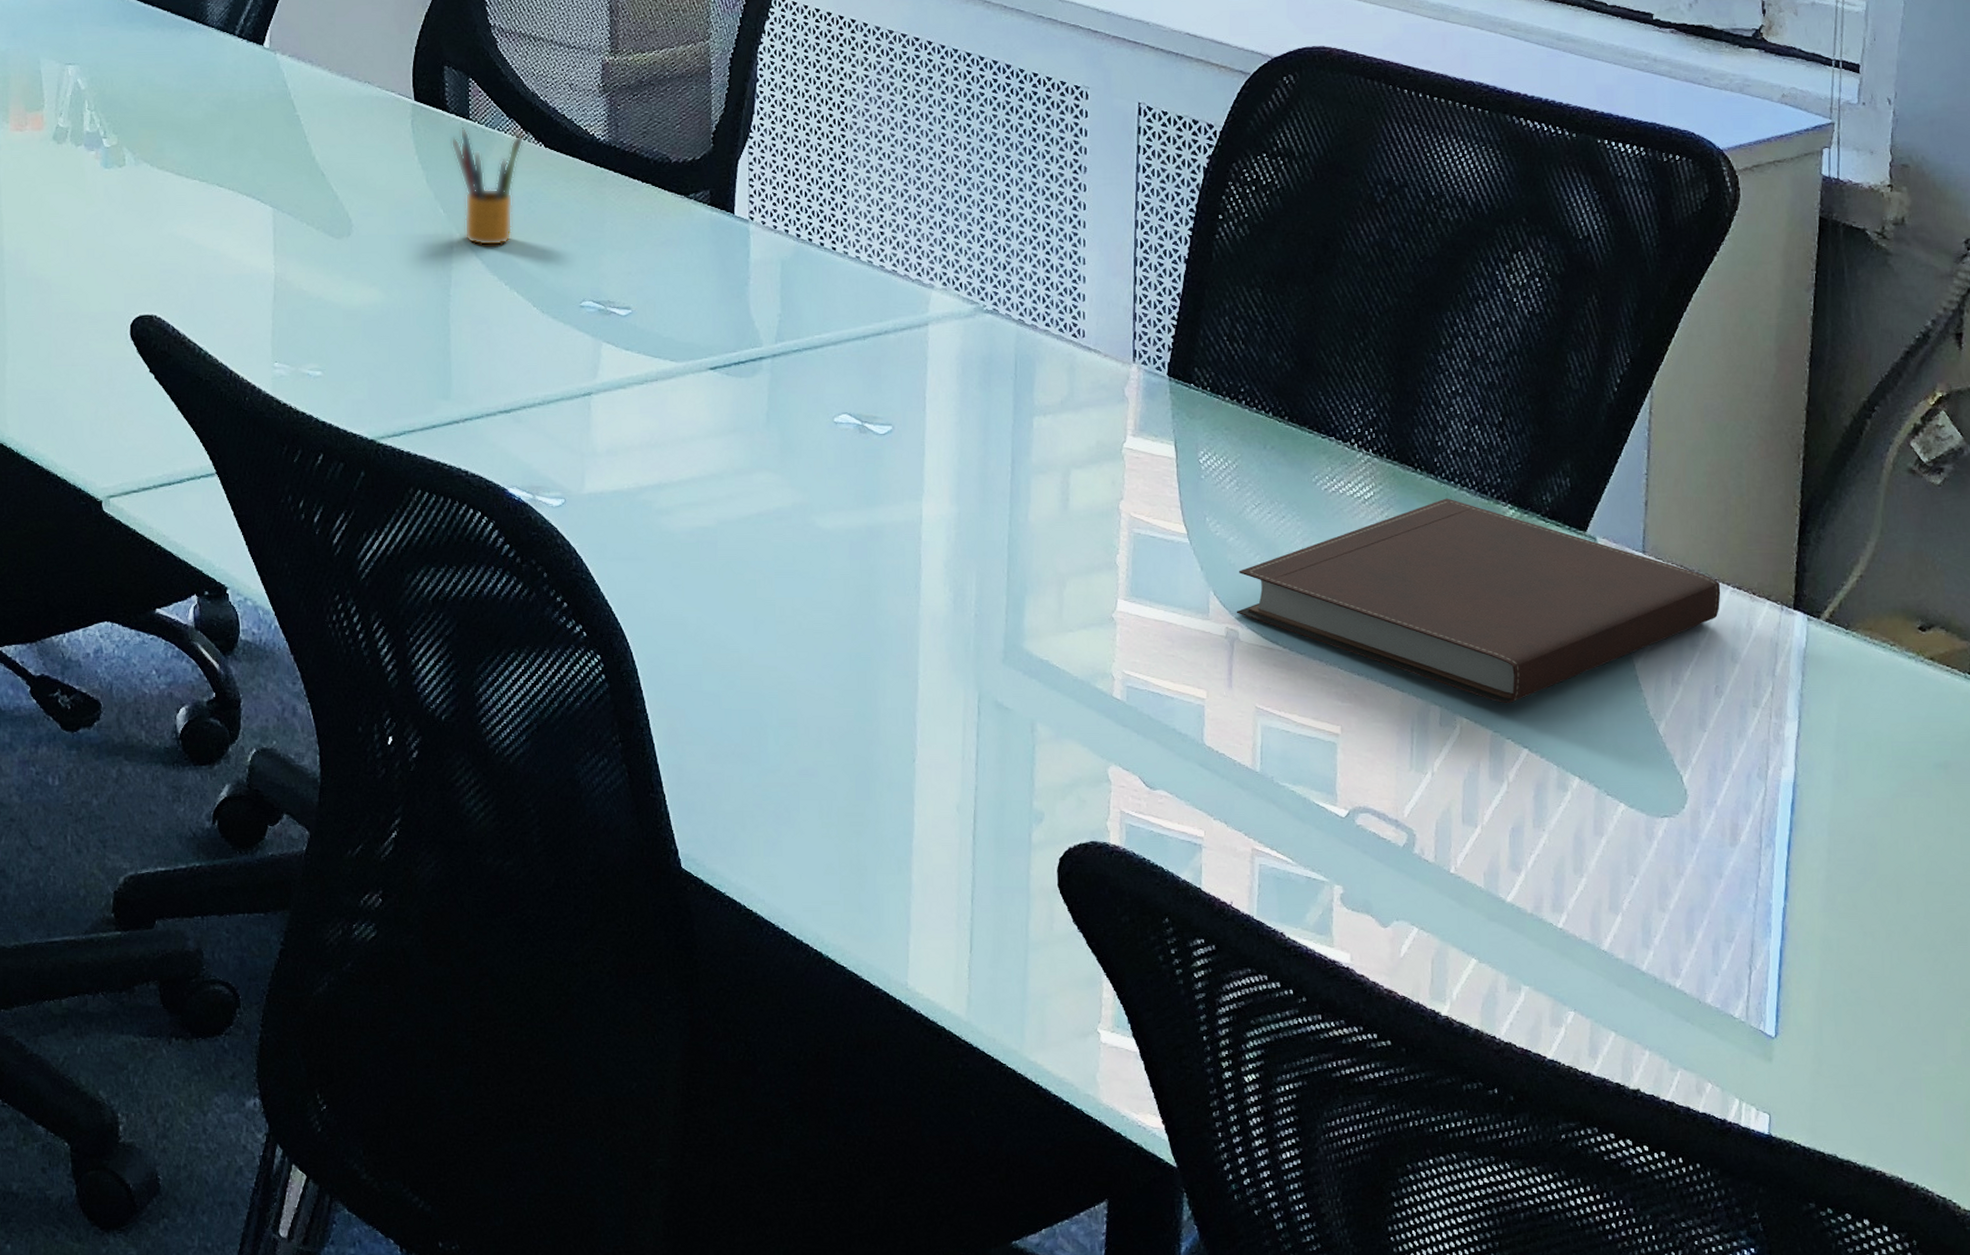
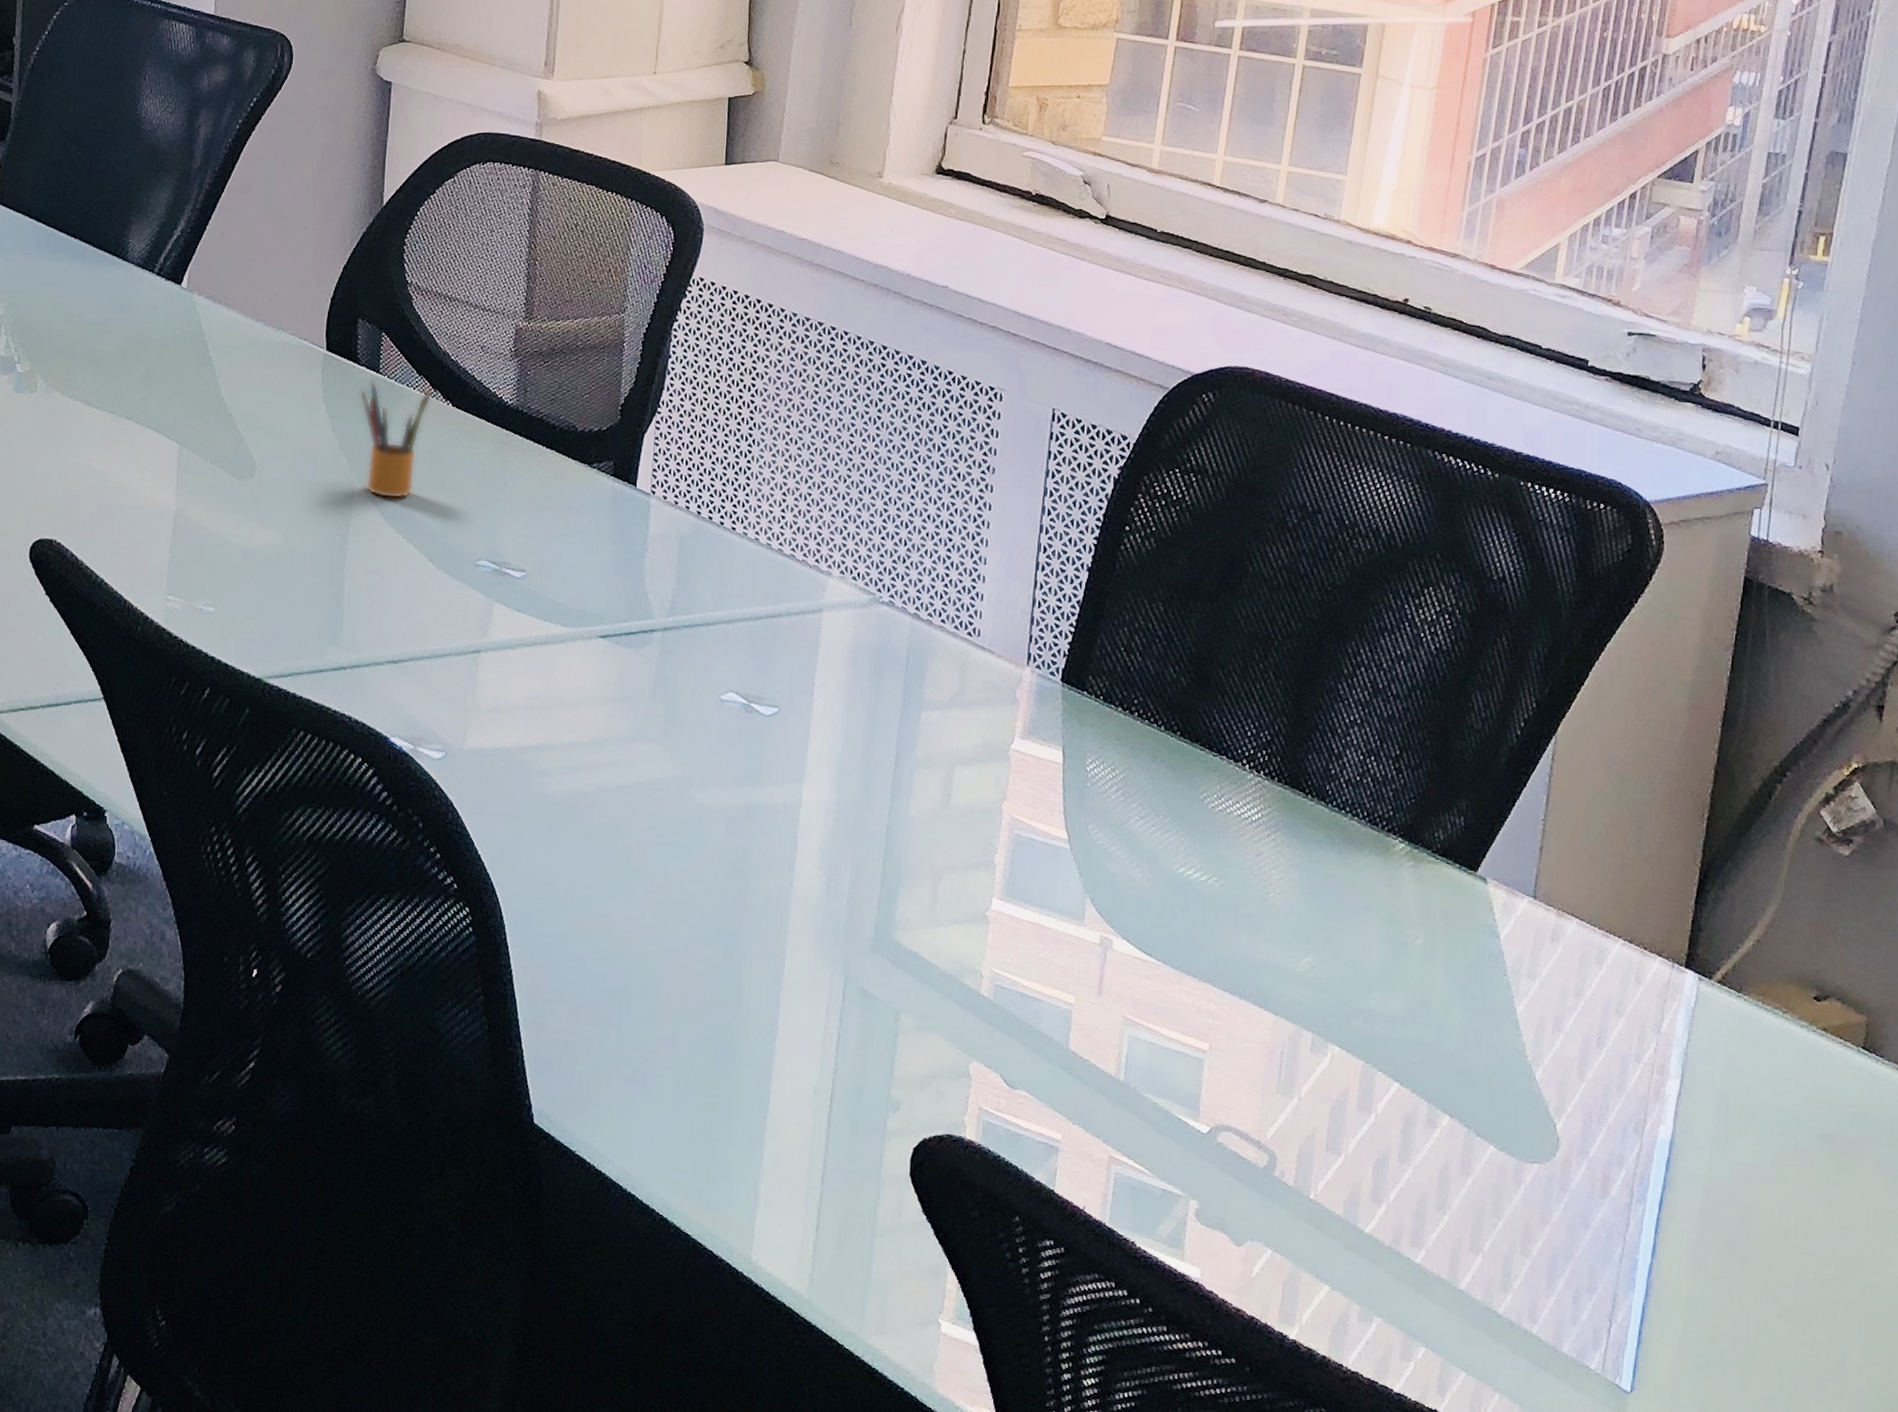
notebook: present [1236,498,1721,703] -> none [1111,826,1611,1036]

